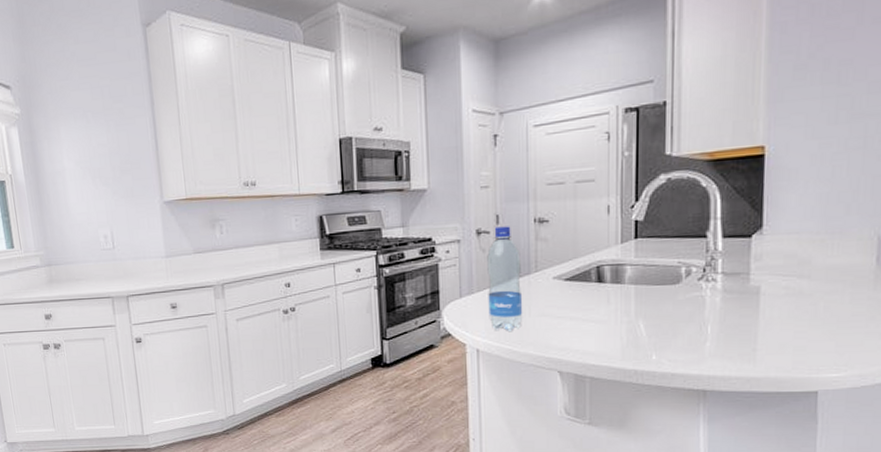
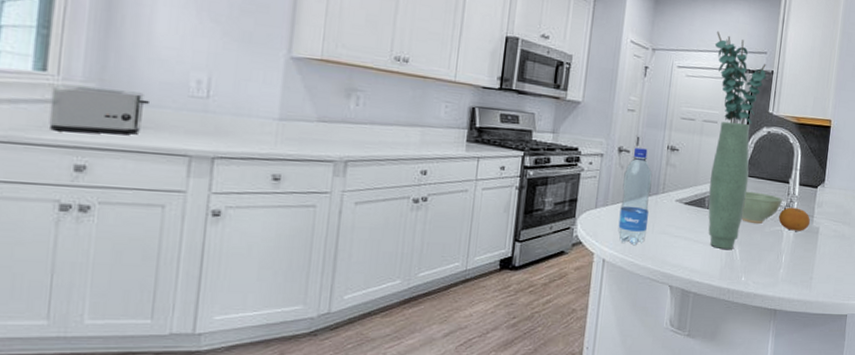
toaster: none [20,253,79,291] -> present [49,85,151,136]
vase: none [580,70,657,326] -> present [708,30,767,249]
bowl: none [641,254,700,293] -> present [741,191,783,225]
fruit: none [696,266,746,295] -> present [778,207,811,231]

